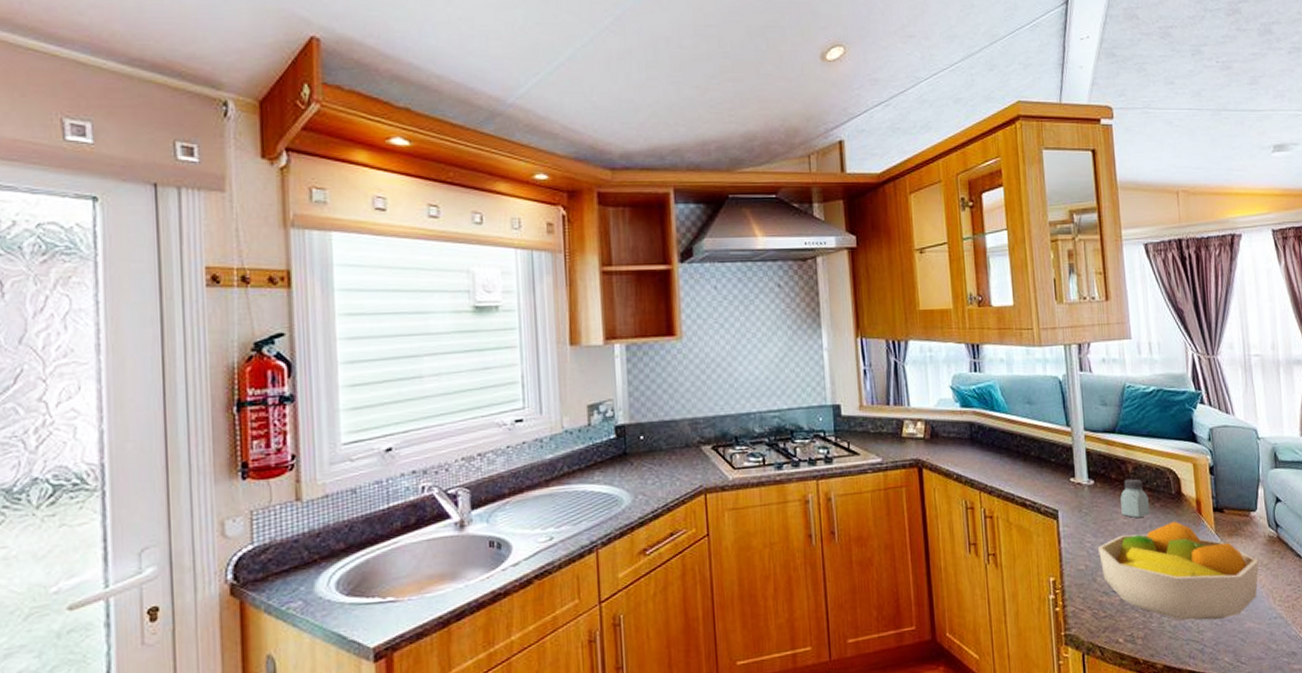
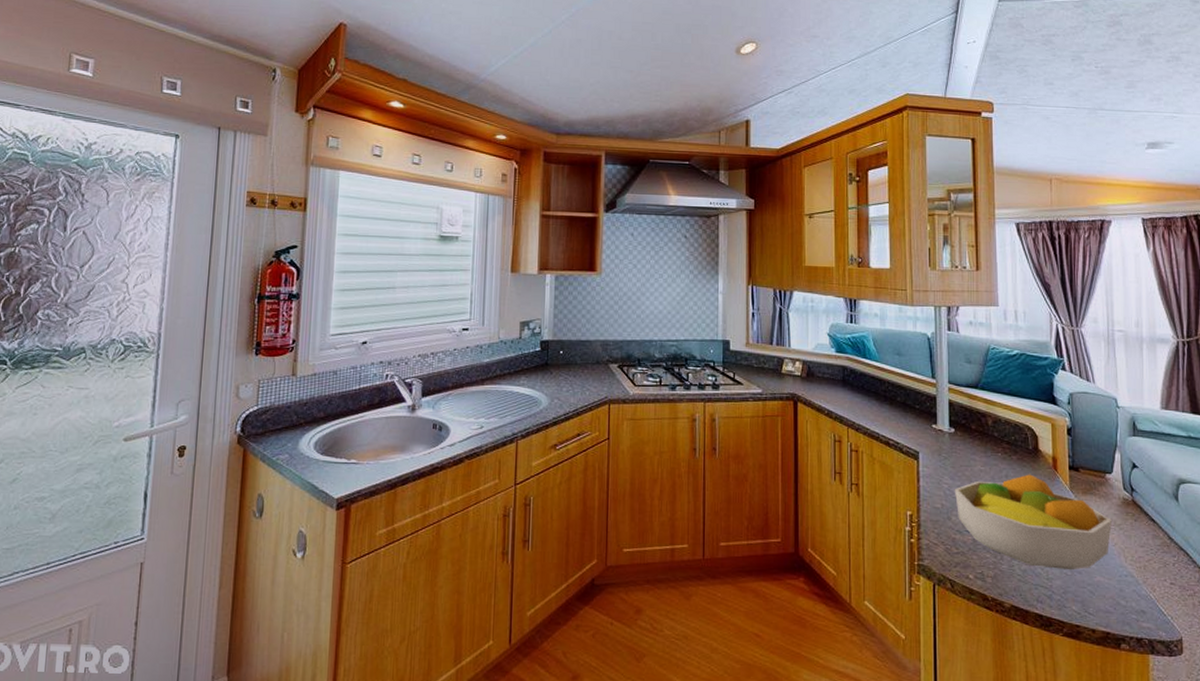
saltshaker: present [1120,479,1150,519] -> none [979,431,1006,468]

